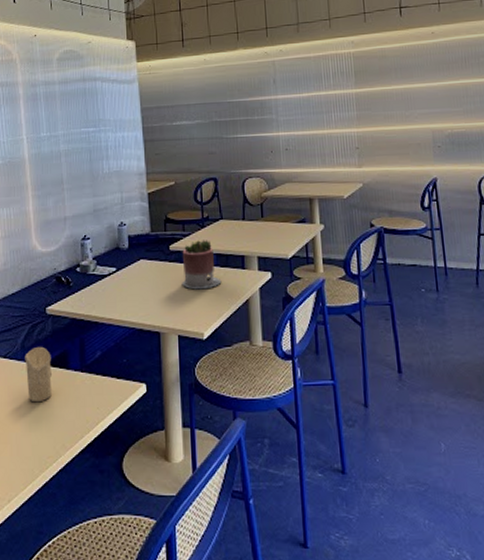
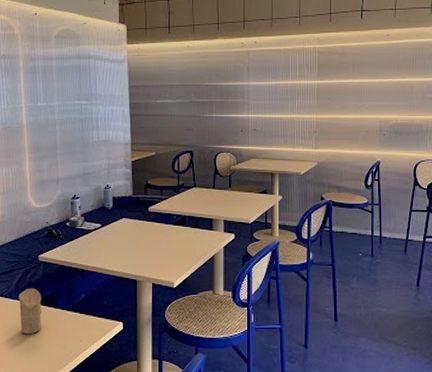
succulent planter: present [182,240,222,290] -> none [157,204,192,246]

